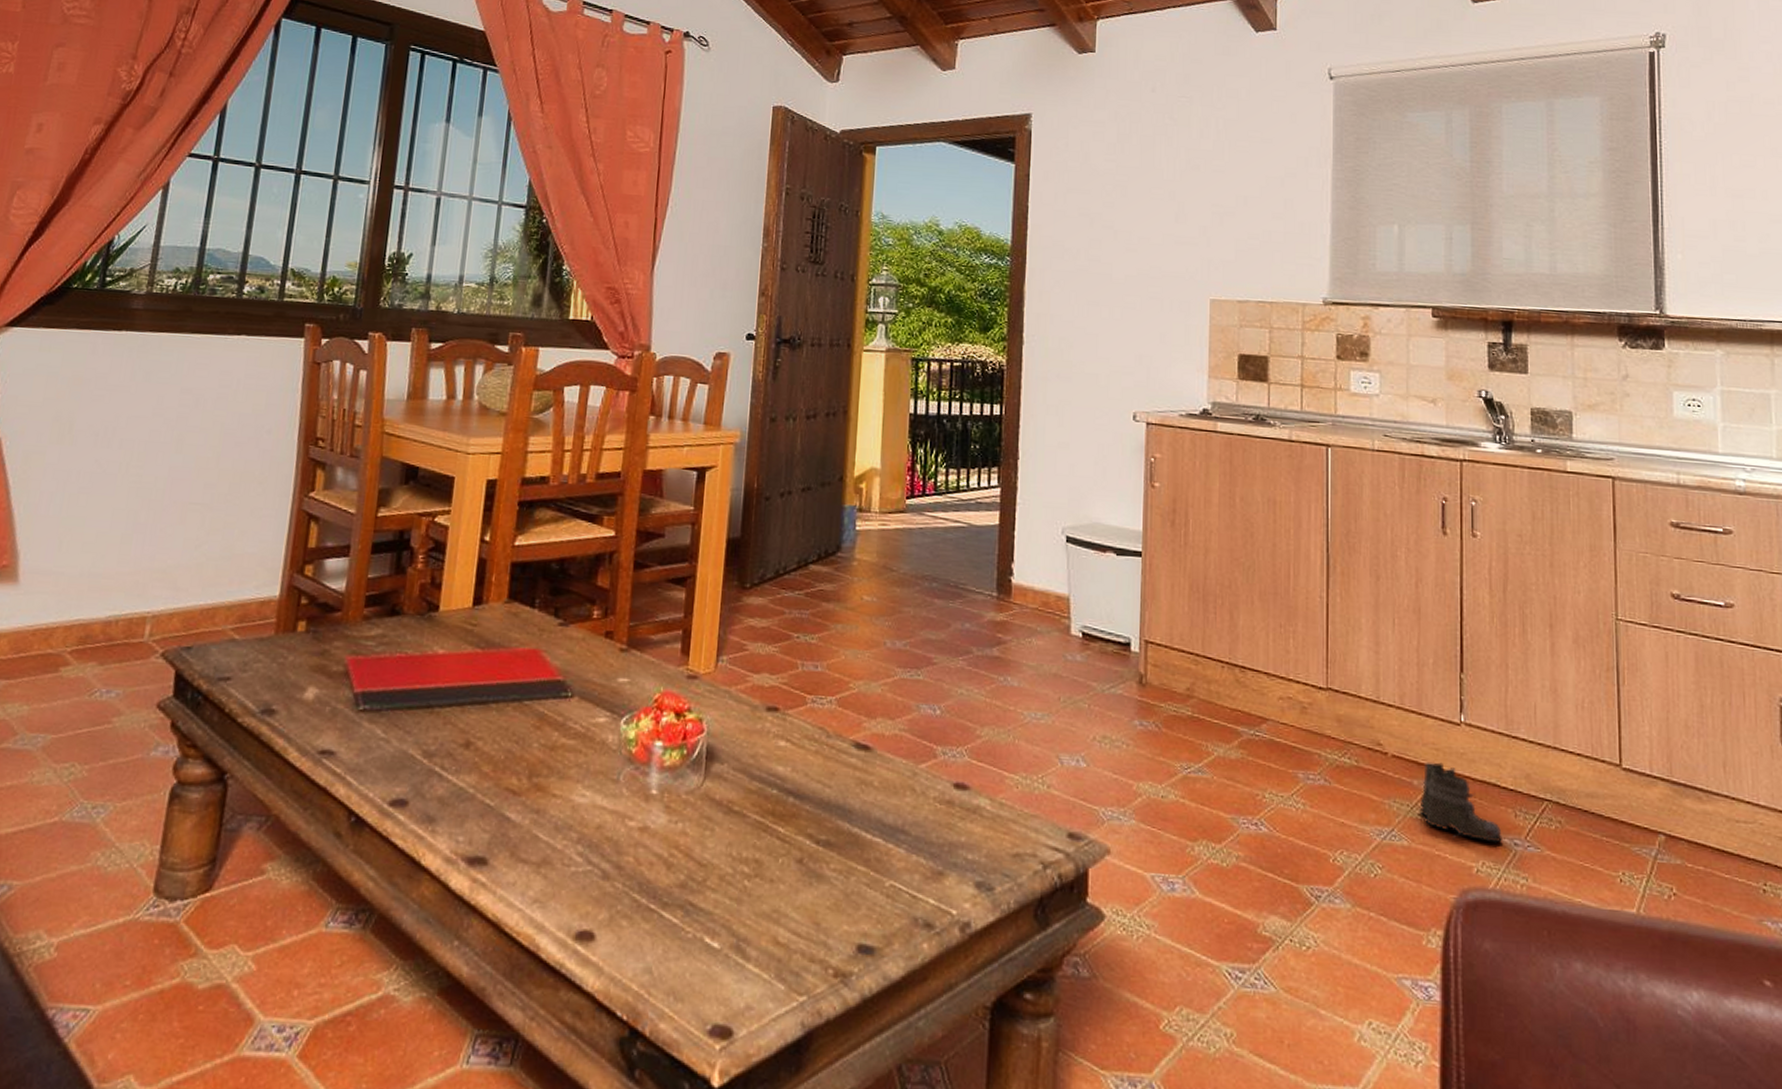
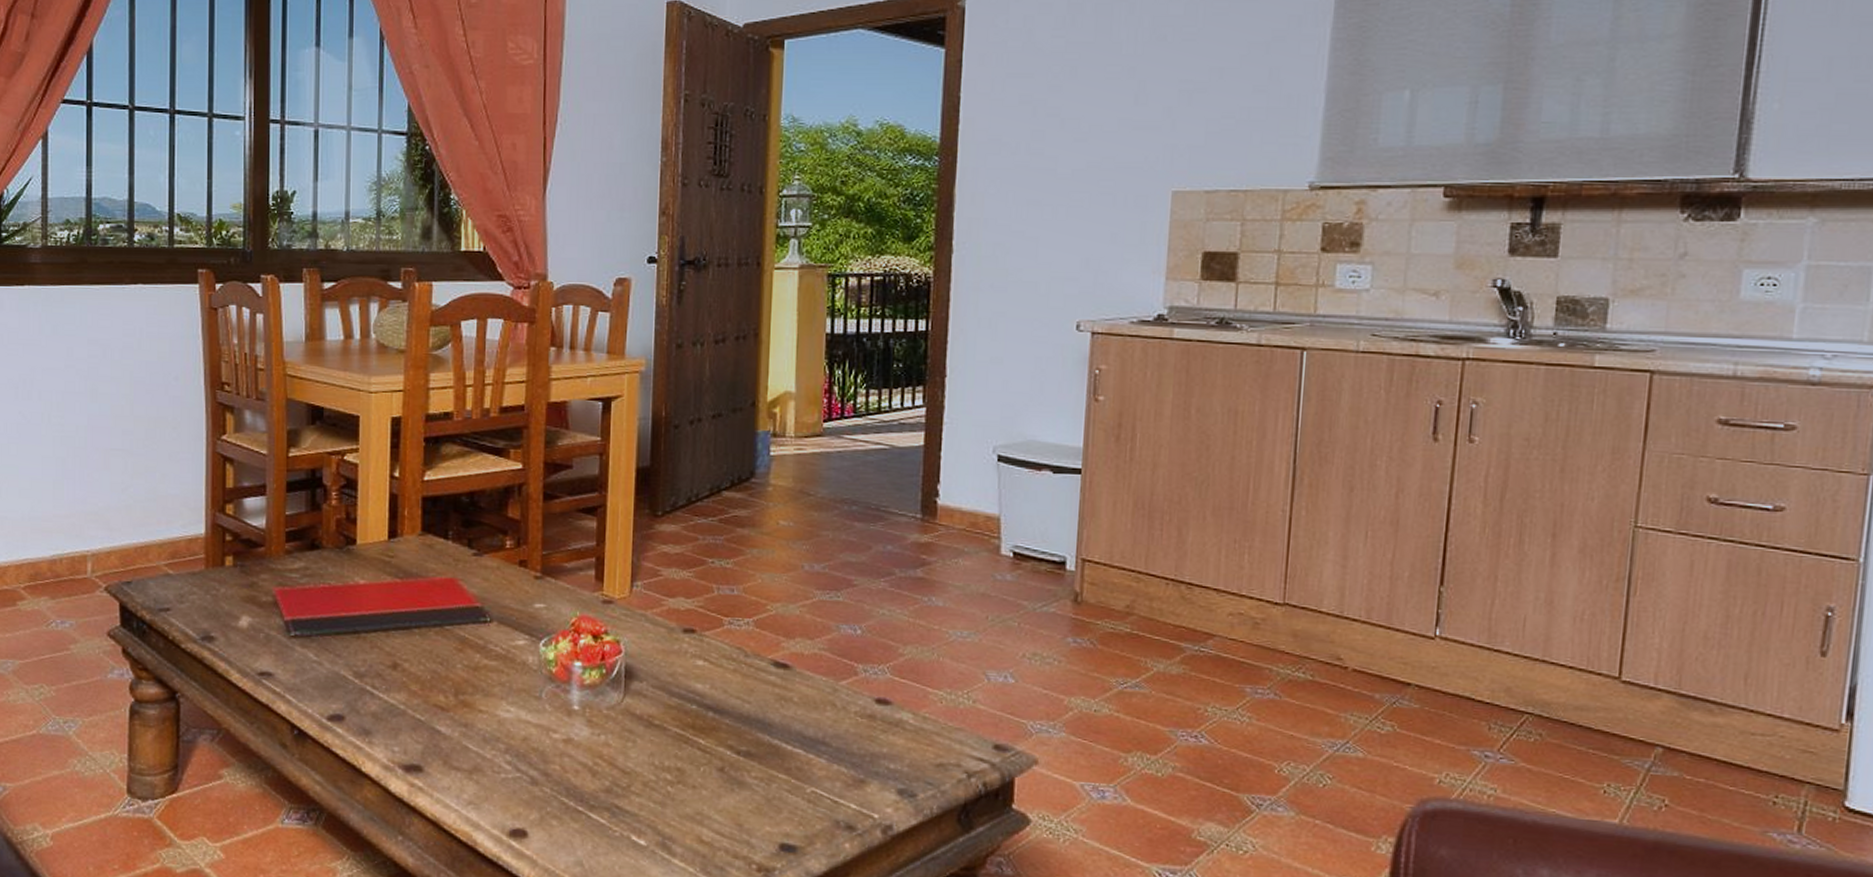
boots: present [1419,761,1502,843] -> none [1379,675,1472,755]

